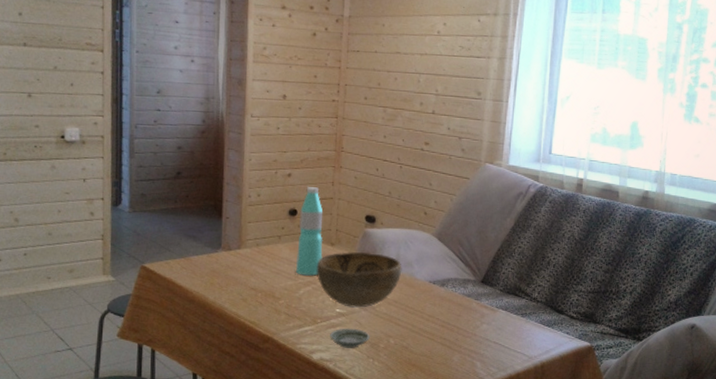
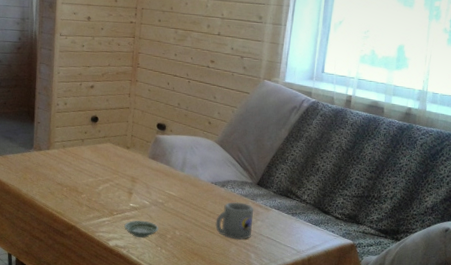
water bottle: present [295,187,324,276] -> none [96,97,121,175]
decorative bowl: present [316,252,402,308] -> none [113,154,188,203]
mug: none [435,303,479,346] -> present [215,202,254,240]

